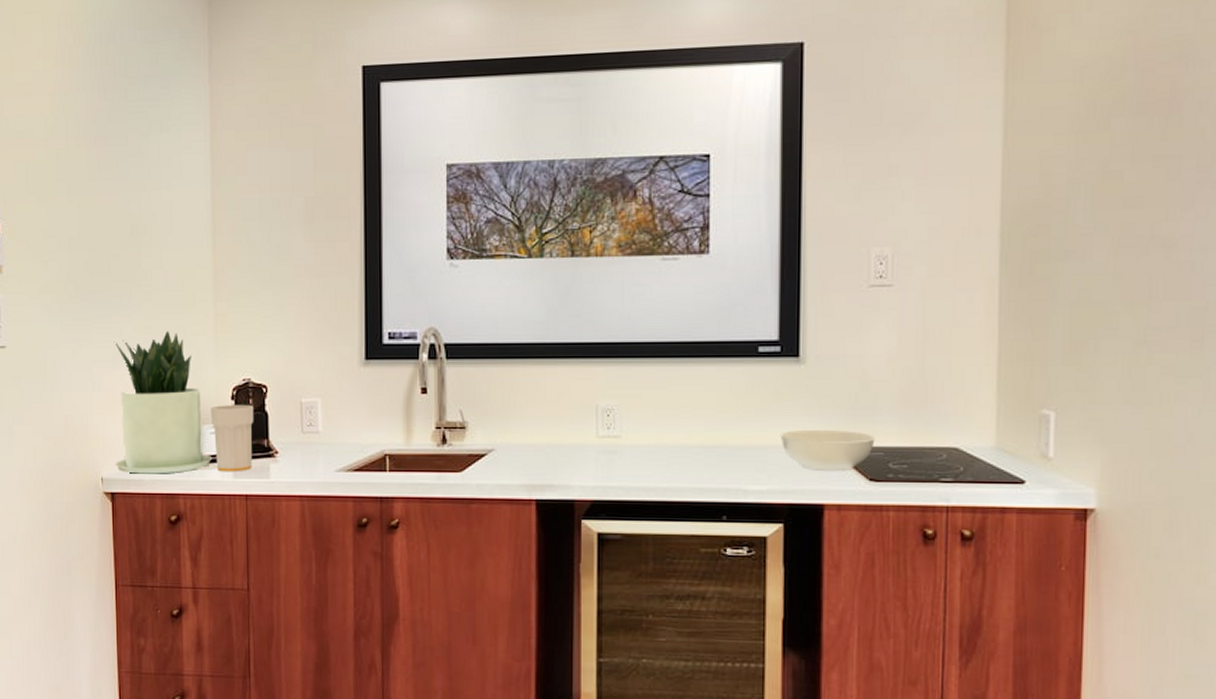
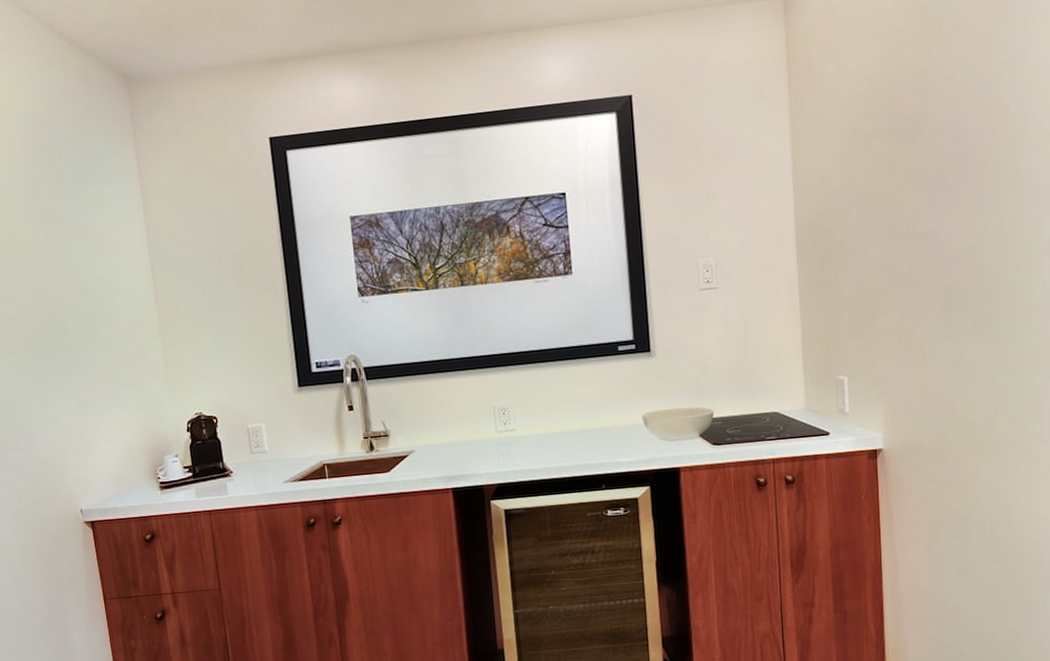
planter: present [113,331,212,474] -> none [77,378,176,504]
cup: present [211,405,254,472] -> none [170,434,212,494]

